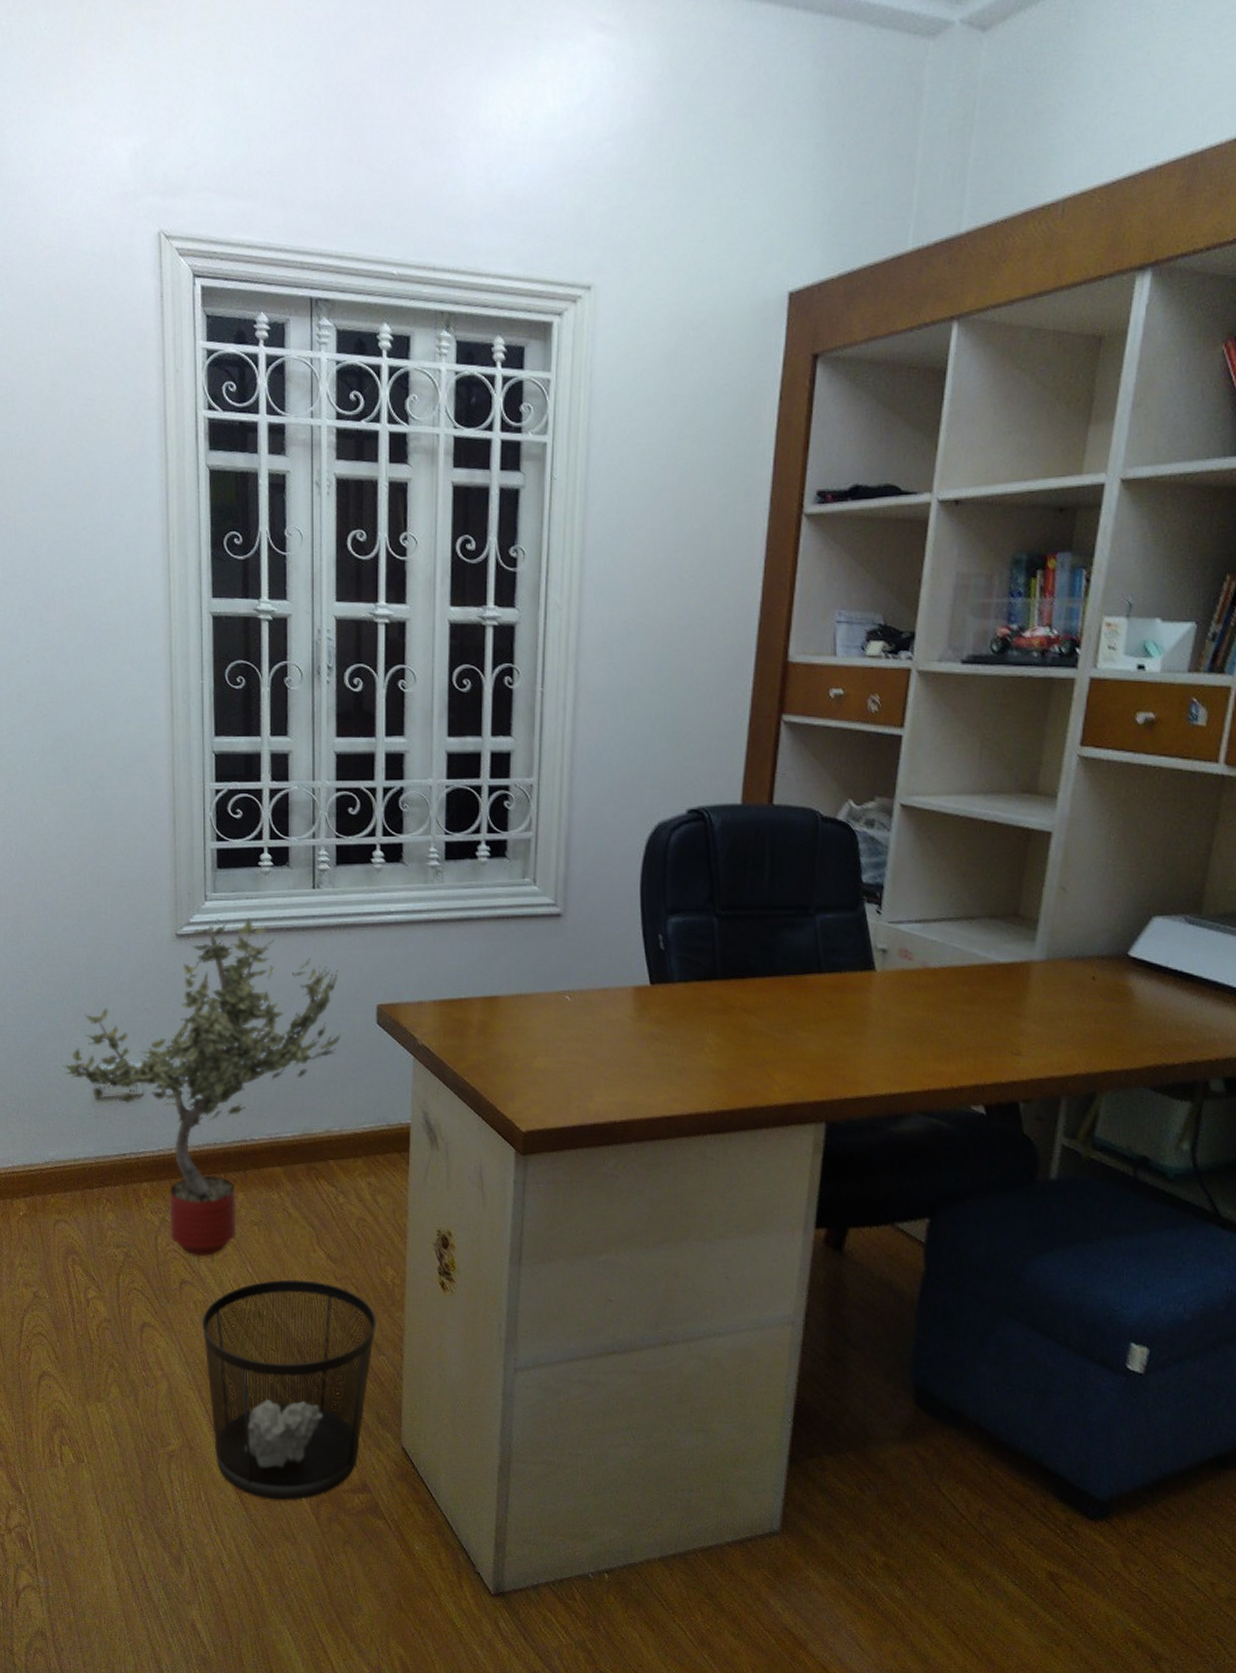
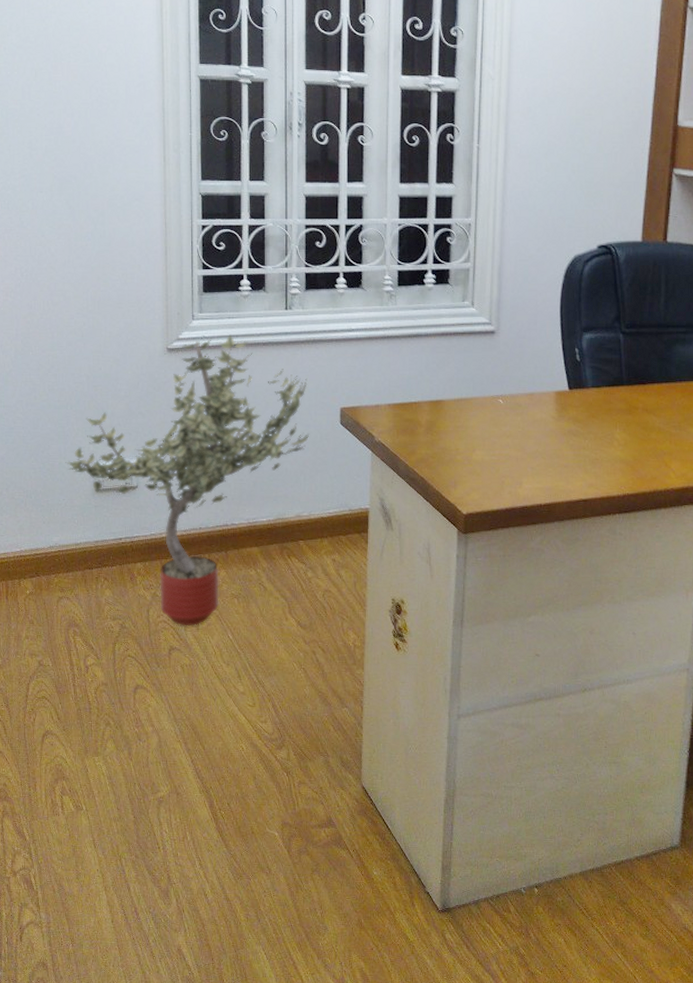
waste bin: present [202,1279,377,1500] -> none [189,644,340,836]

